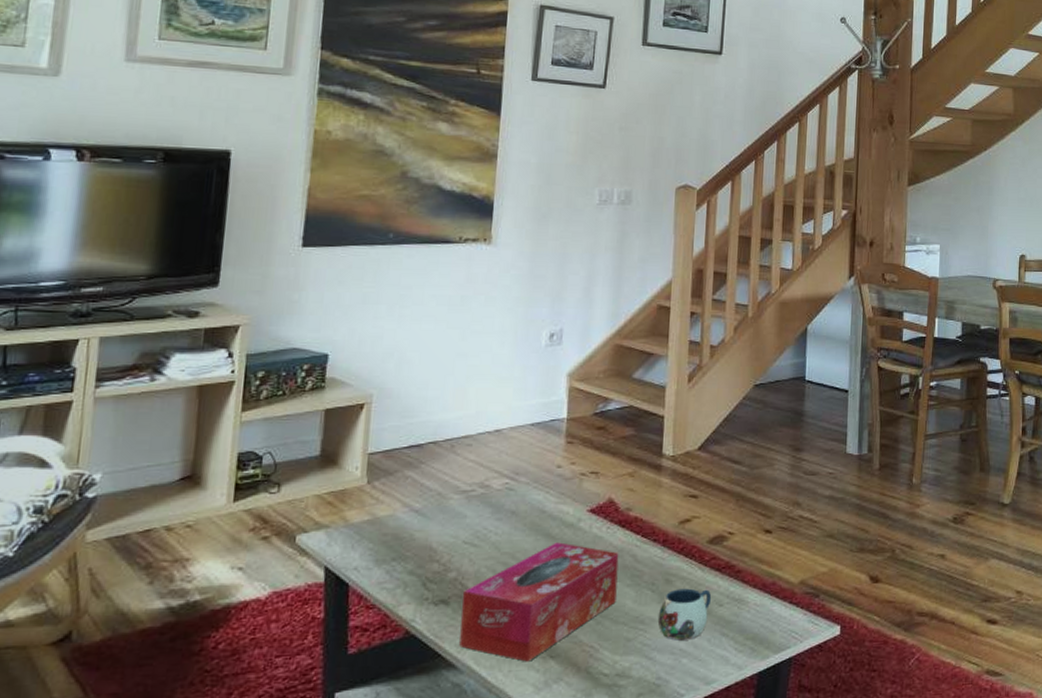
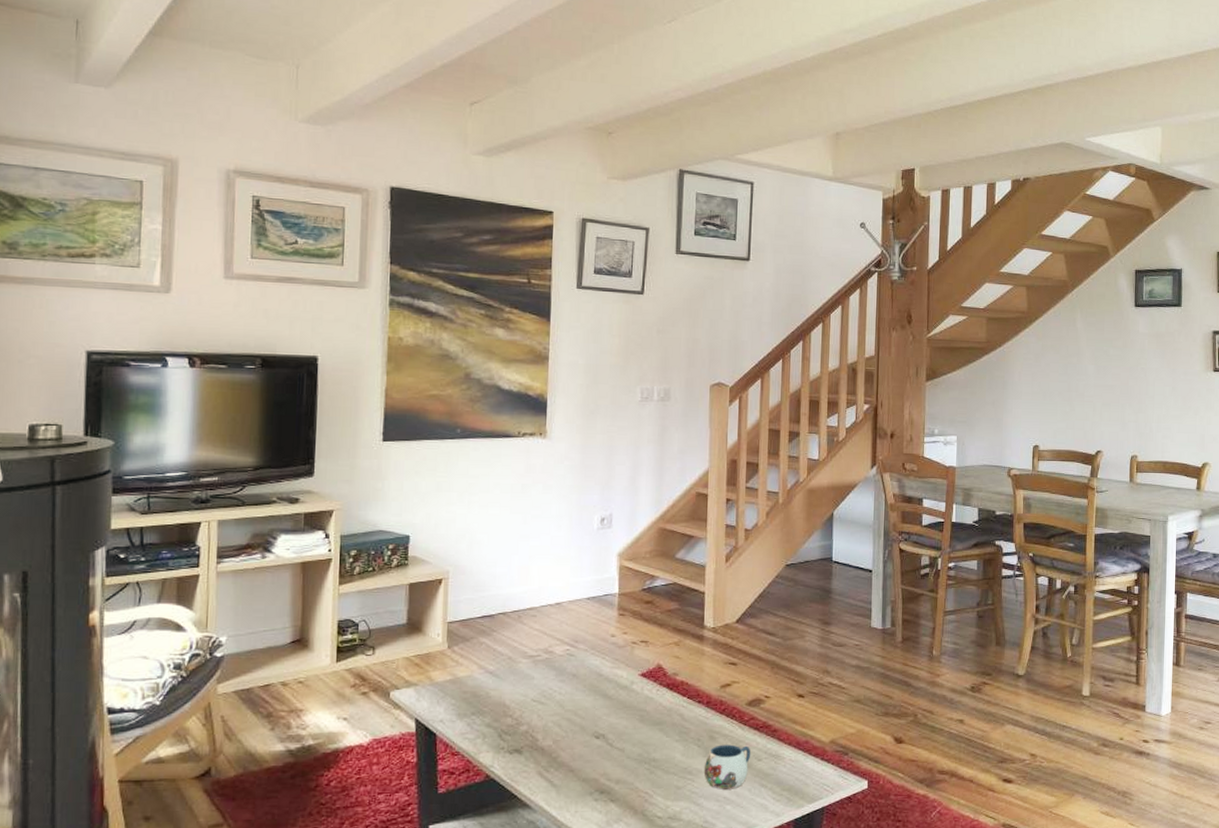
tissue box: present [459,542,619,662] -> none [532,702,668,804]

